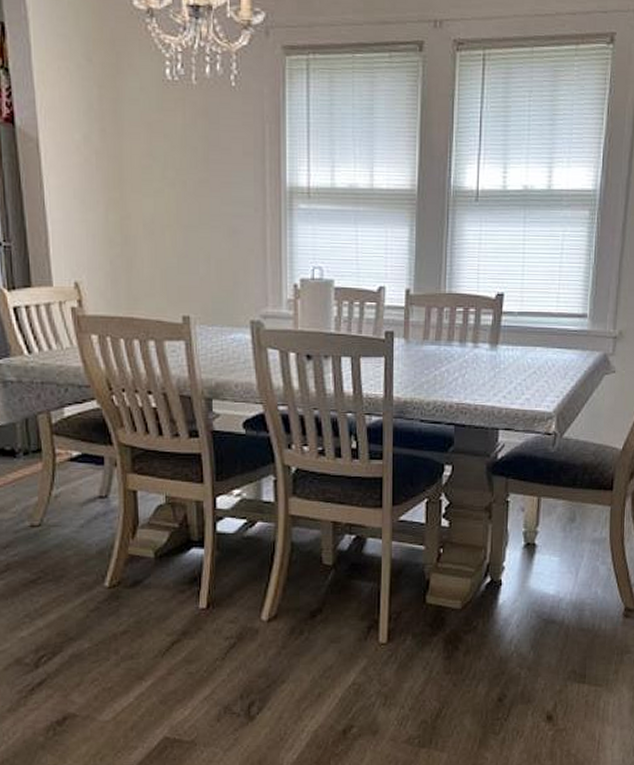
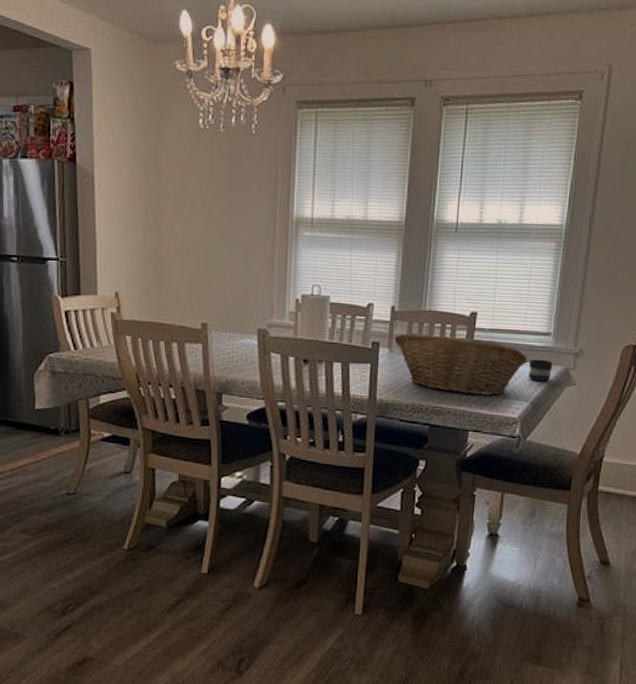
fruit basket: none [411,319,562,388] -> present [394,332,528,395]
mug: none [564,345,590,369] -> present [529,359,553,381]

